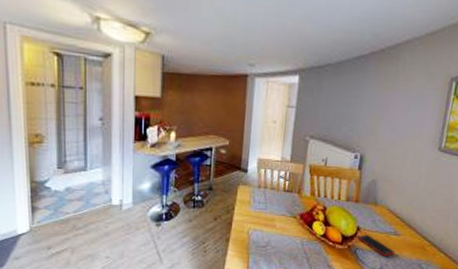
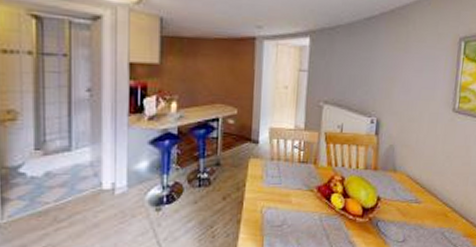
cell phone: present [357,234,395,256] -> none [378,204,417,227]

